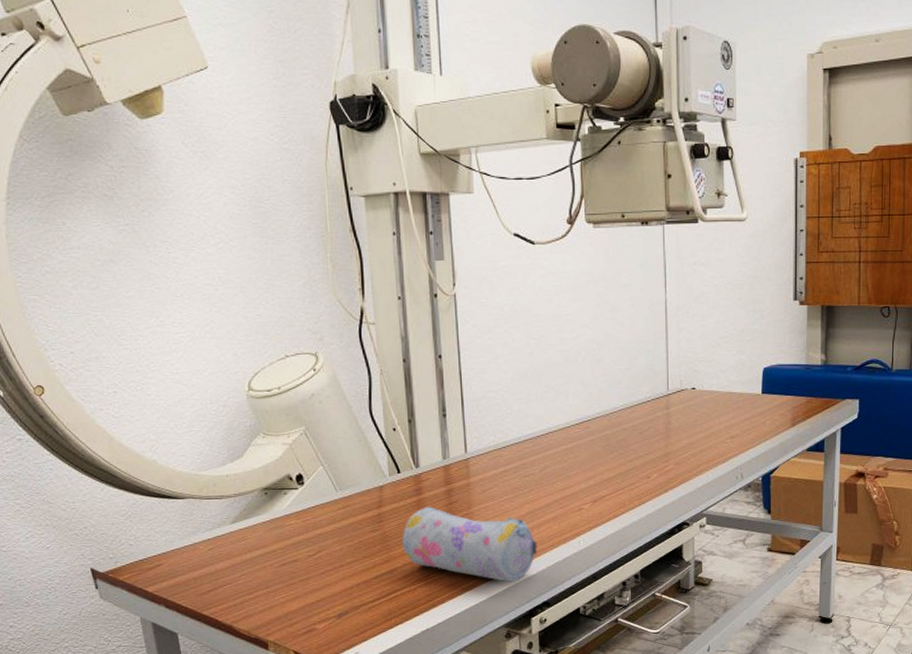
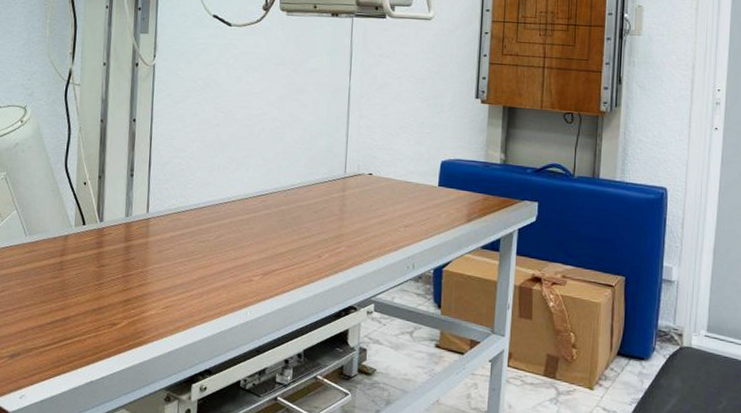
pencil case: present [401,506,537,583] -> none [77,260,205,346]

